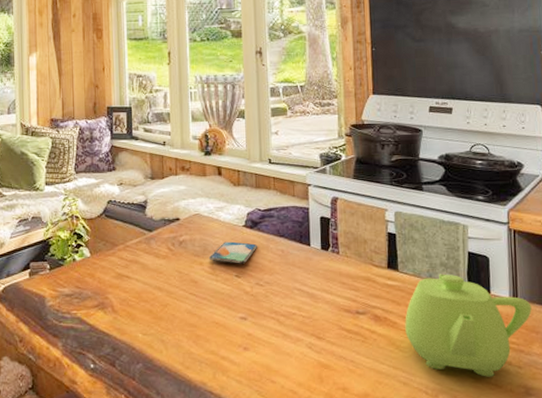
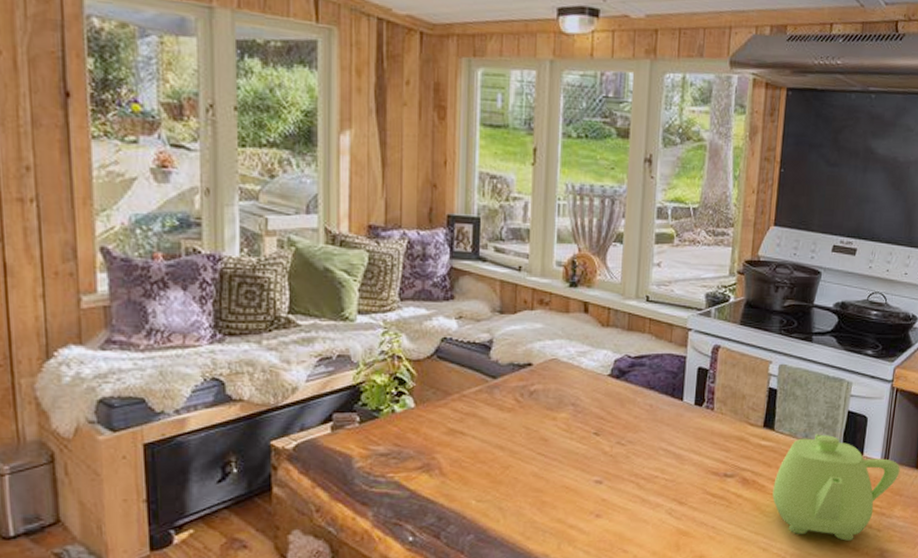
smartphone: present [208,241,257,264] -> none [564,393,623,420]

